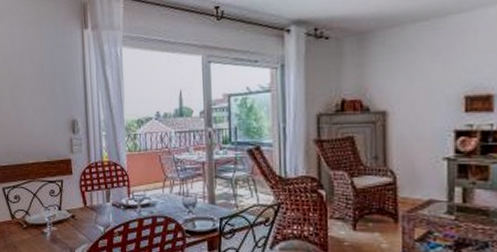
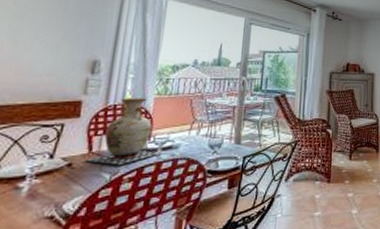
vase: none [83,155,141,219] -> present [85,98,161,165]

